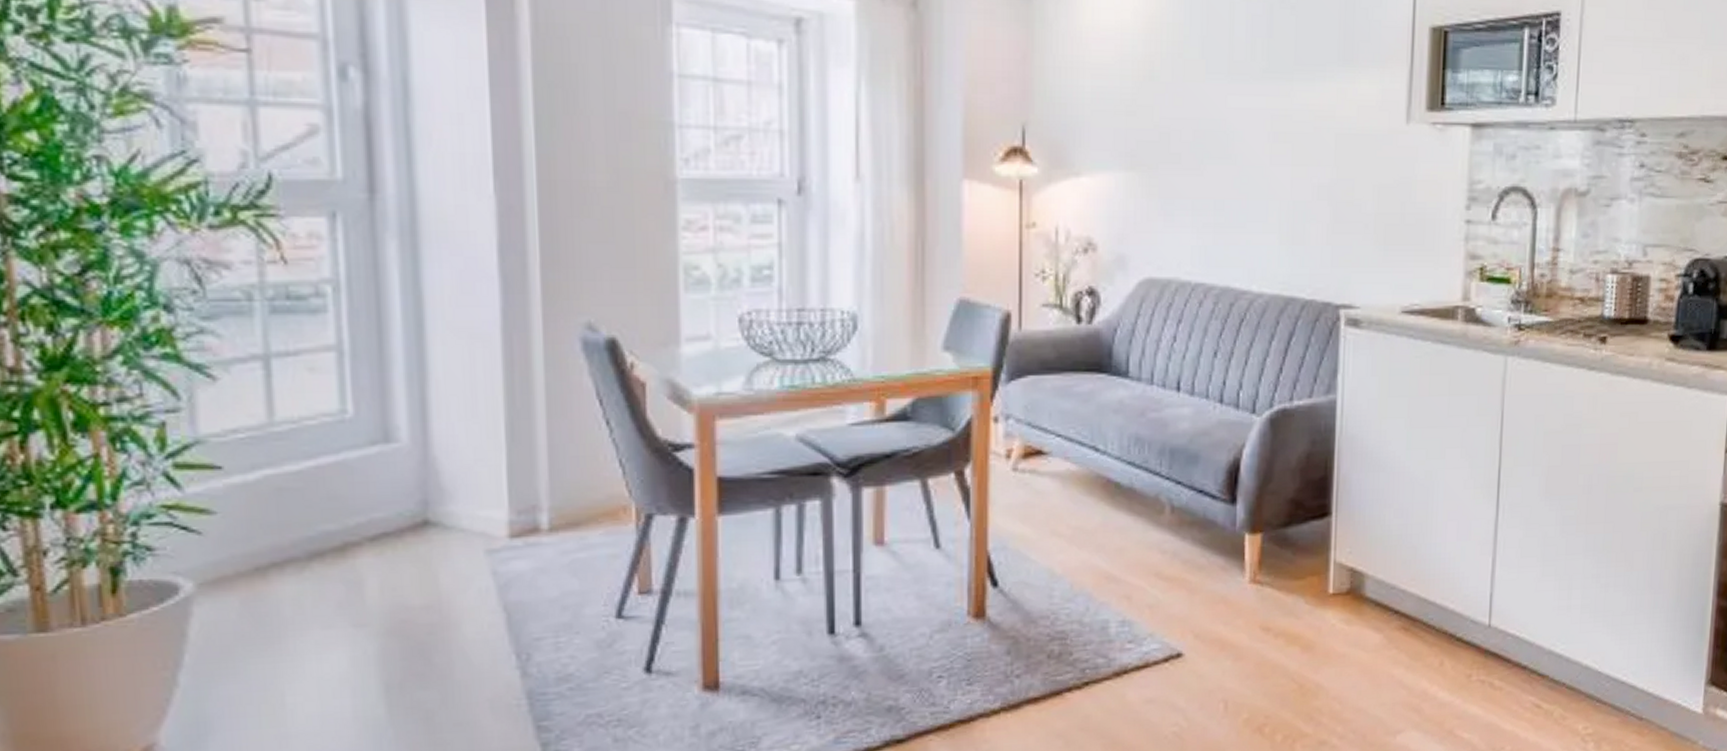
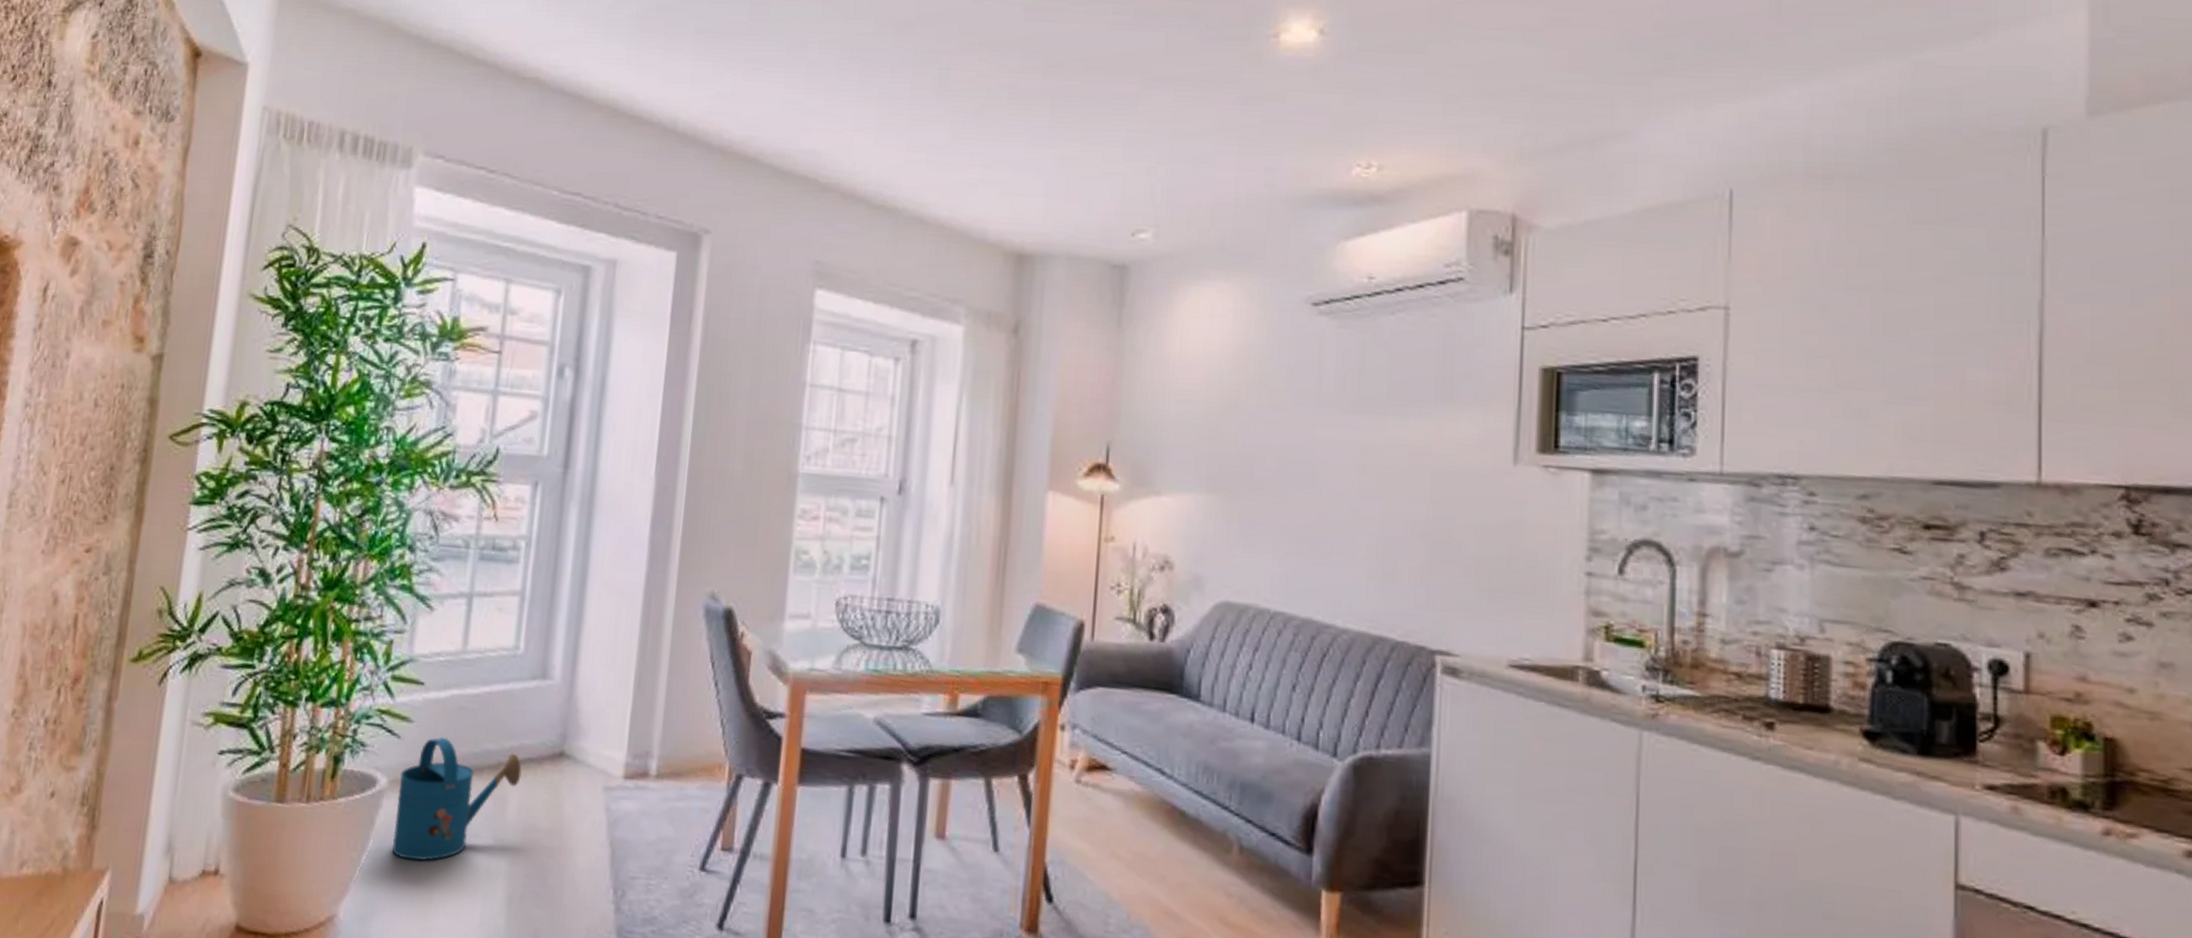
watering can: none [210,524,377,667] -> present [391,737,522,862]

